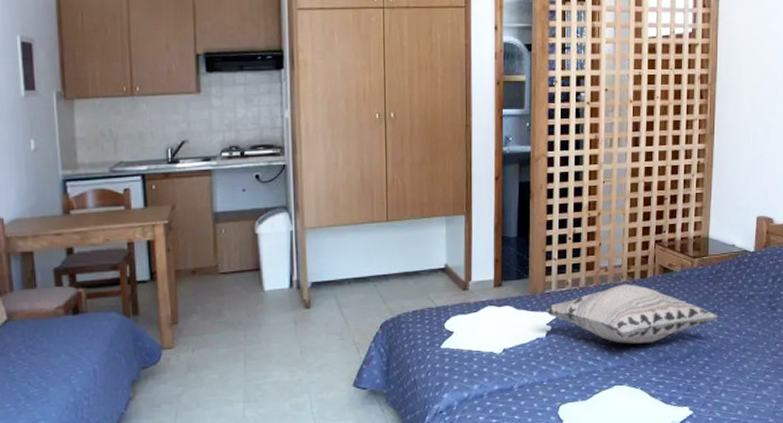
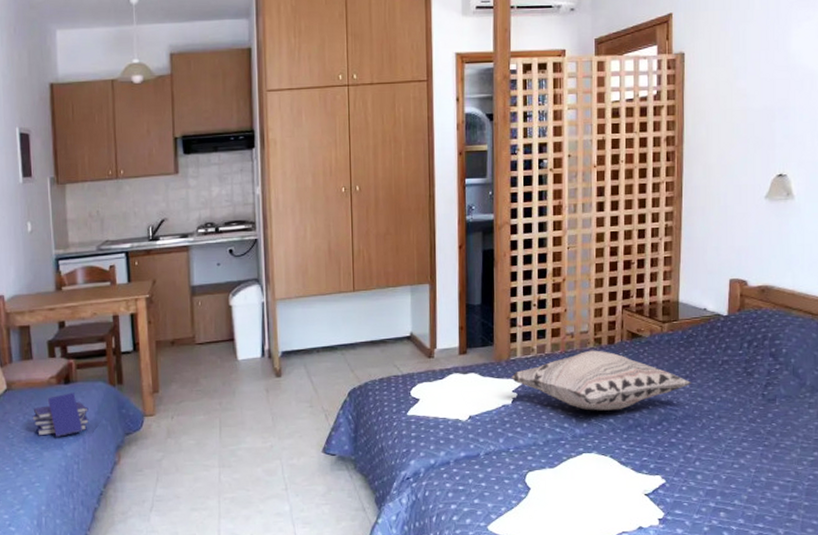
book: none [36,324,101,371] -> present [32,393,89,437]

